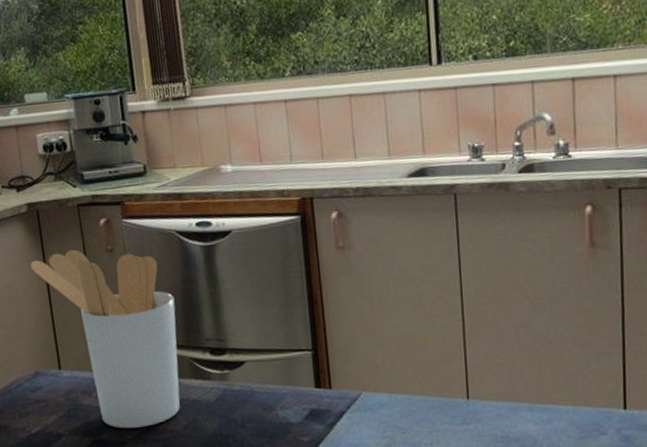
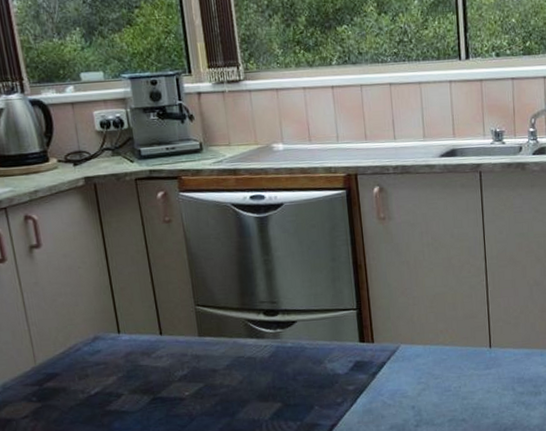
utensil holder: present [30,249,180,429] -> none [88,220,236,386]

